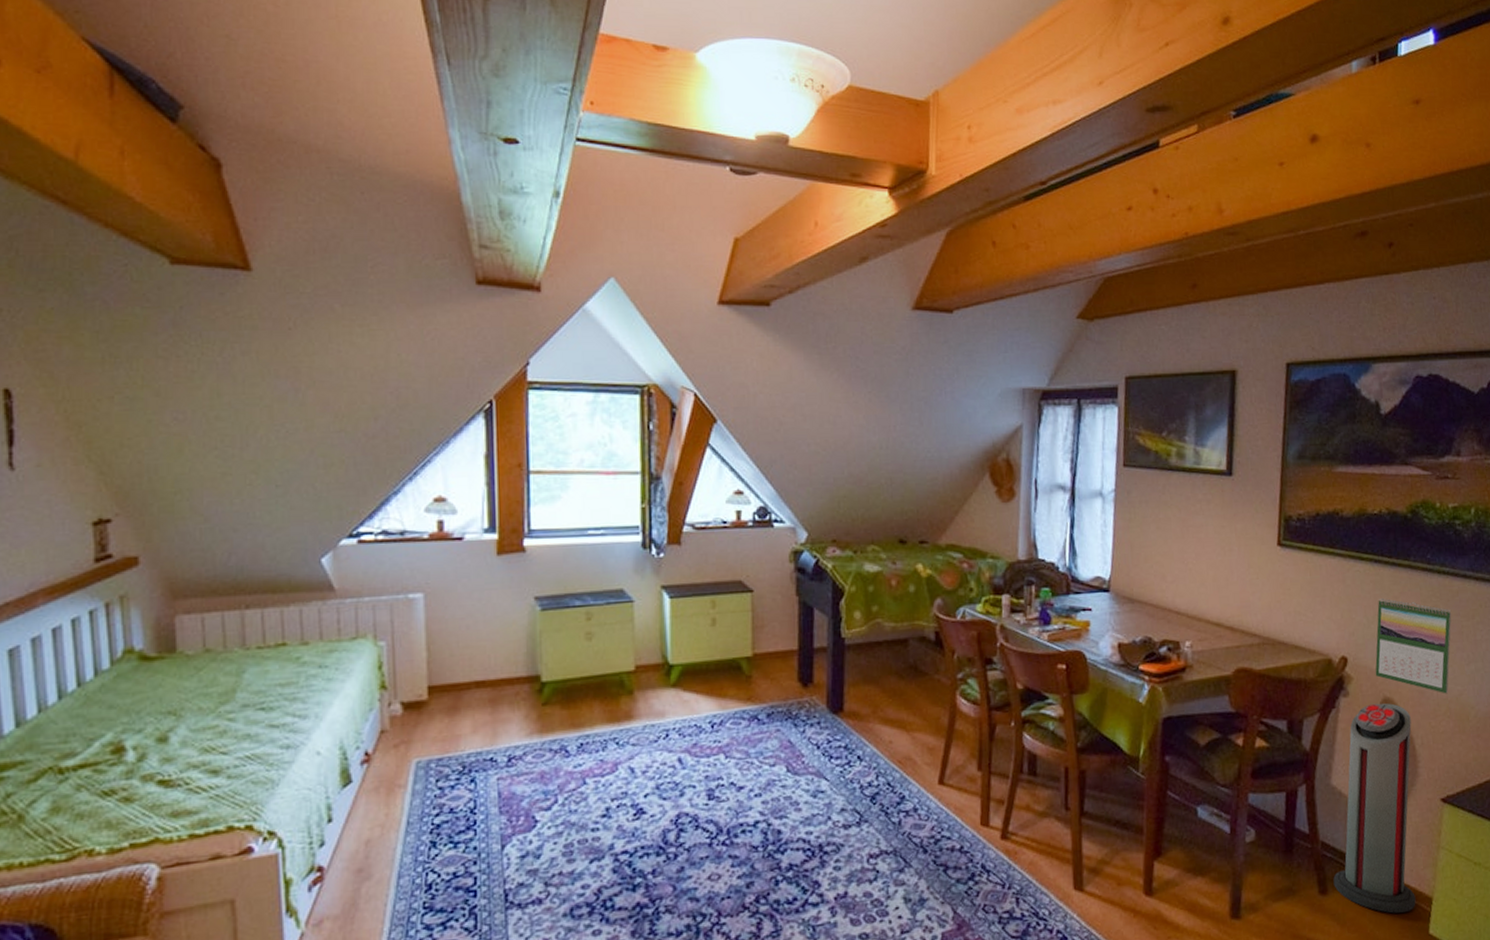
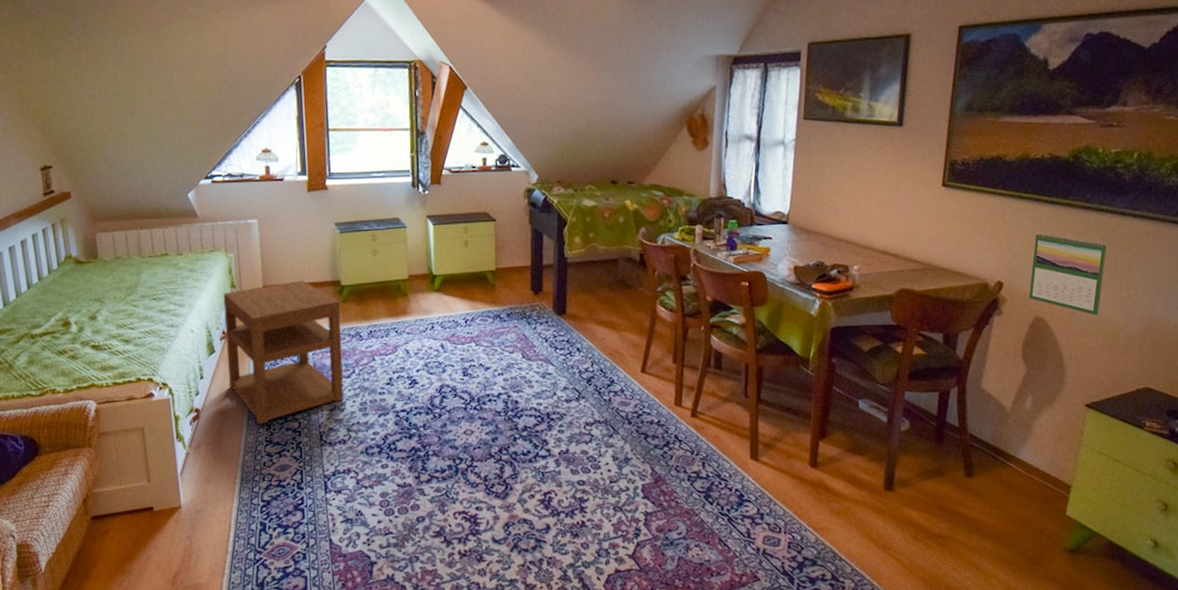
nightstand: none [368,675,541,885] -> present [223,280,344,425]
air purifier: present [1333,703,1416,914] -> none [979,321,1061,497]

